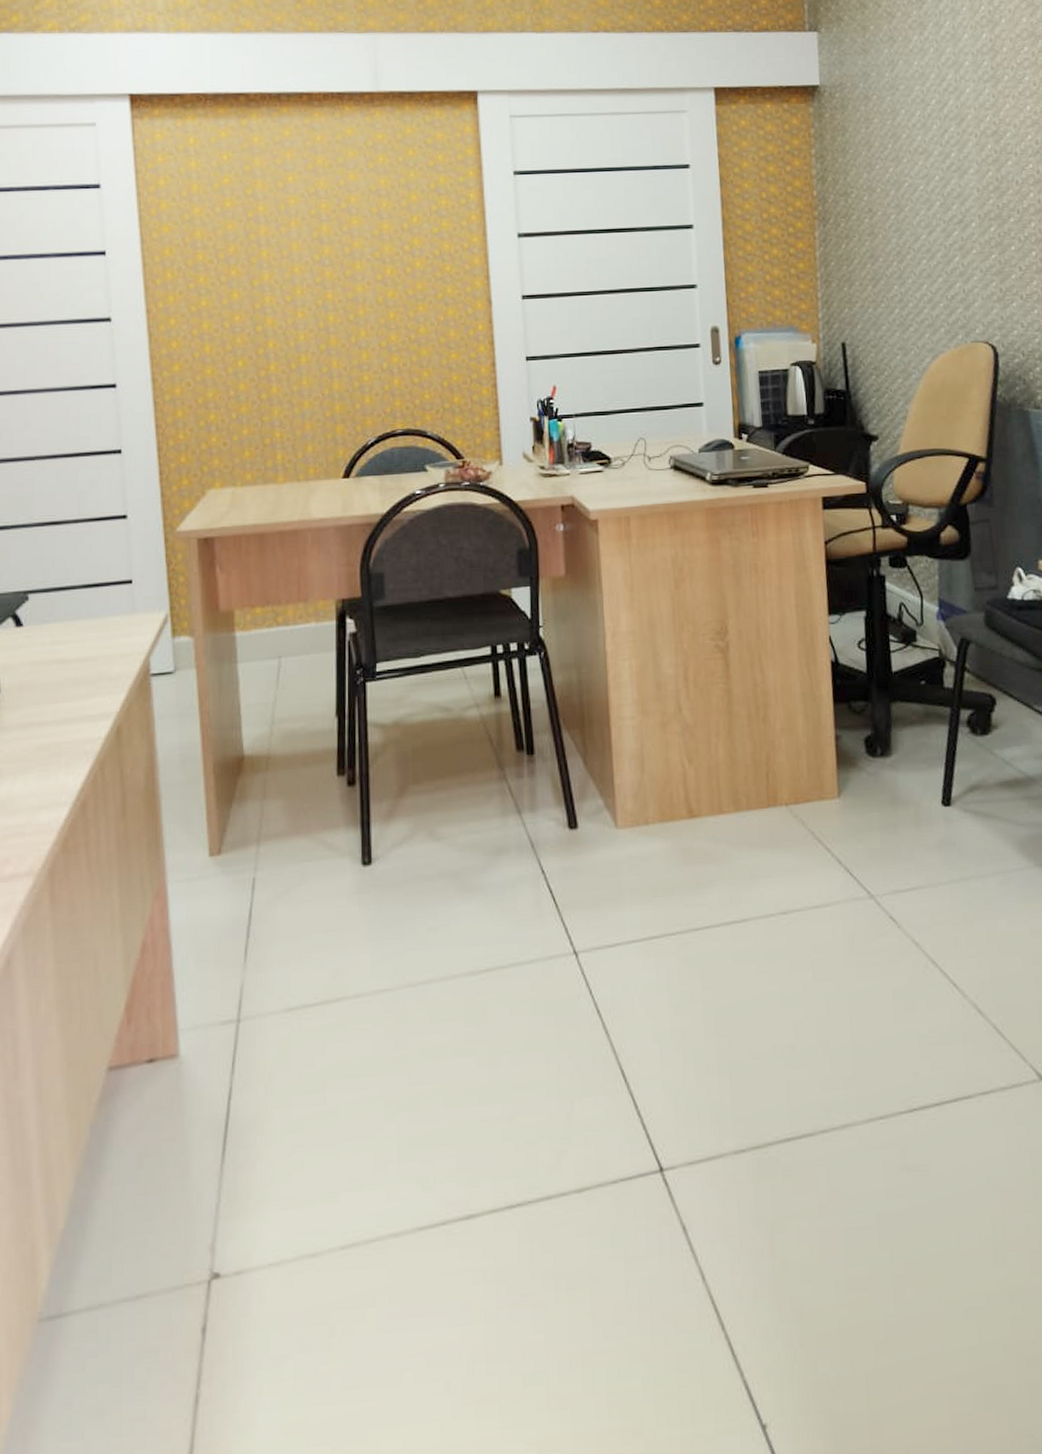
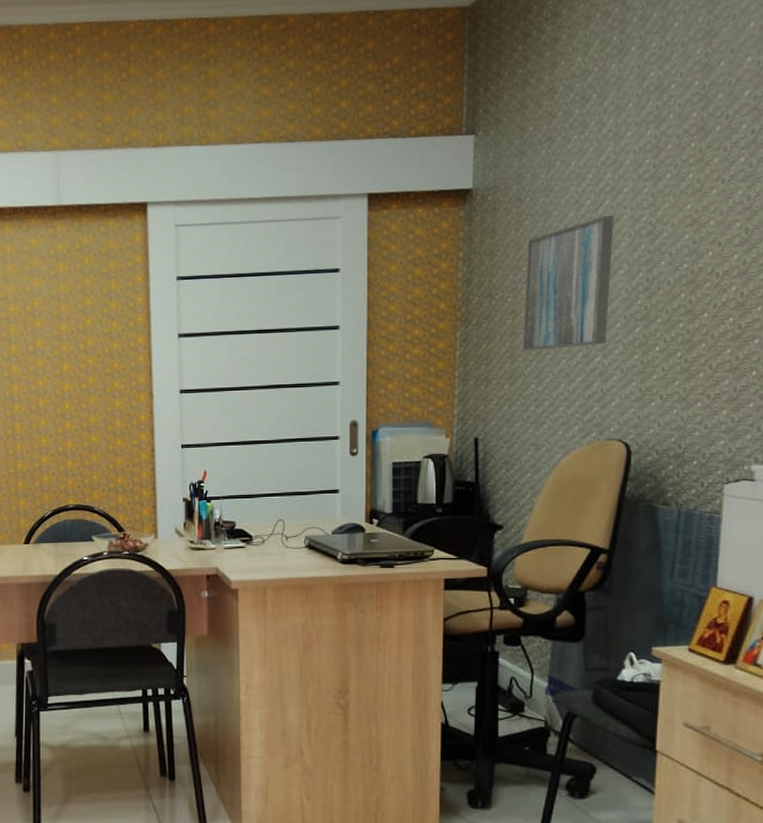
wall art: none [879,115,964,251] -> present [522,215,614,351]

